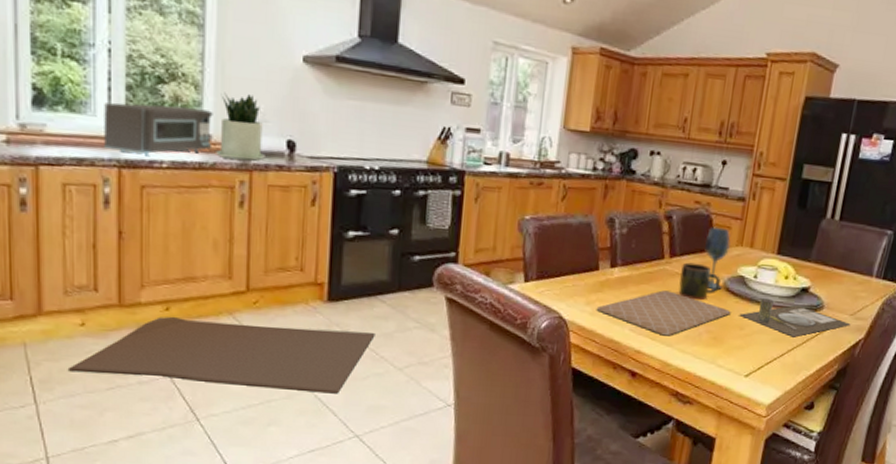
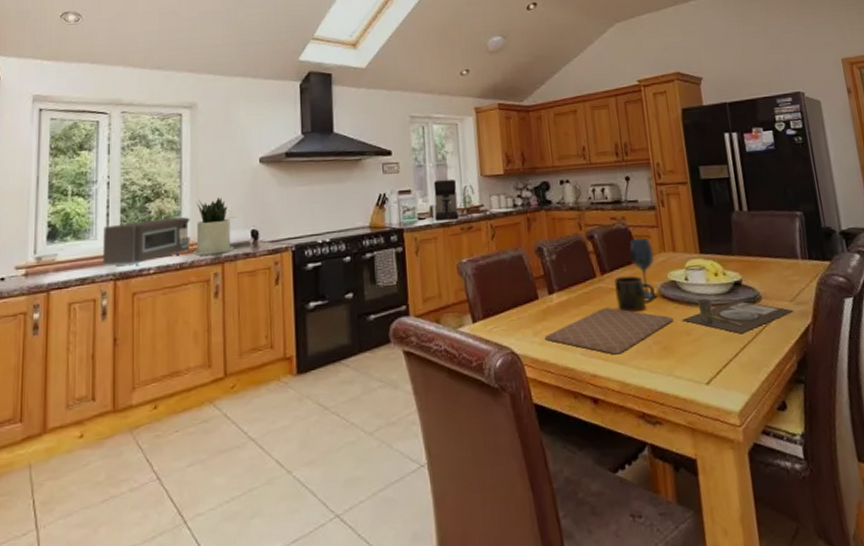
floor mat: present [67,316,375,394] -> none [66,400,344,487]
coffee maker: none [503,123,535,172] -> present [433,179,459,221]

